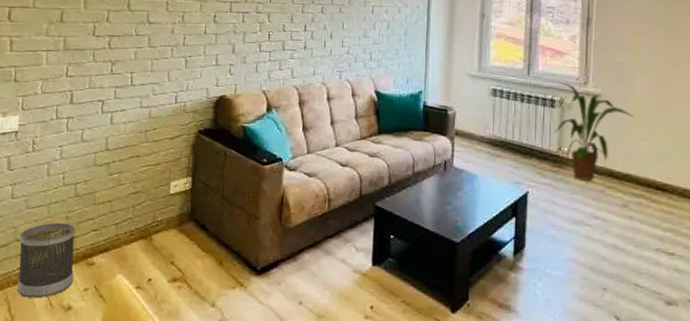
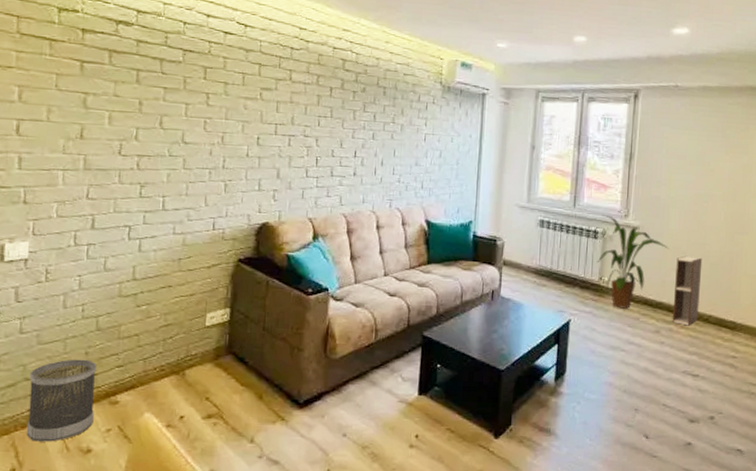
shelf: none [641,124,674,200] -> present [672,255,703,326]

